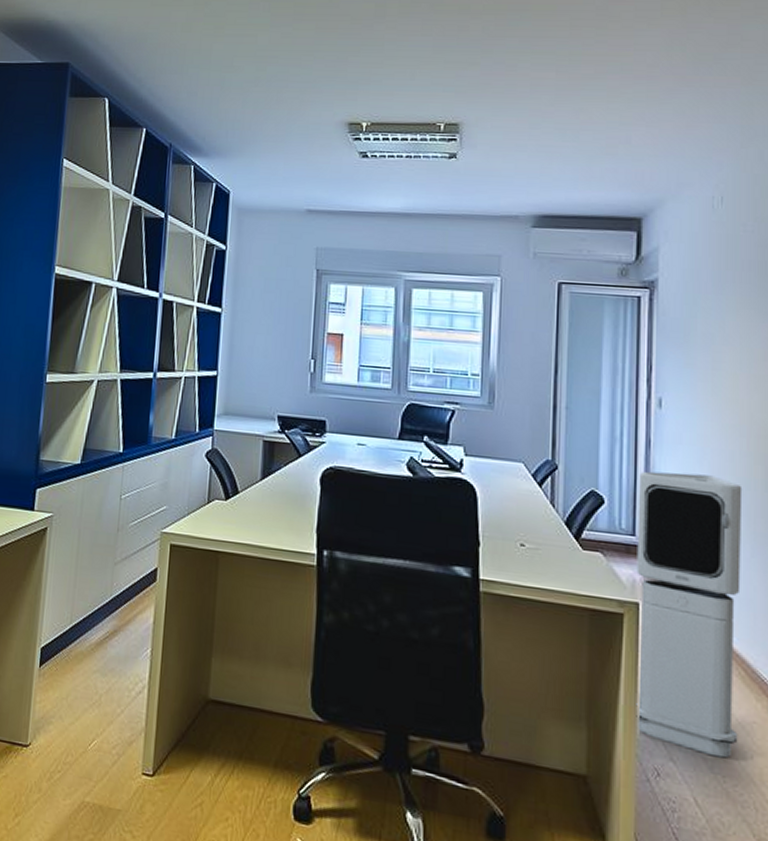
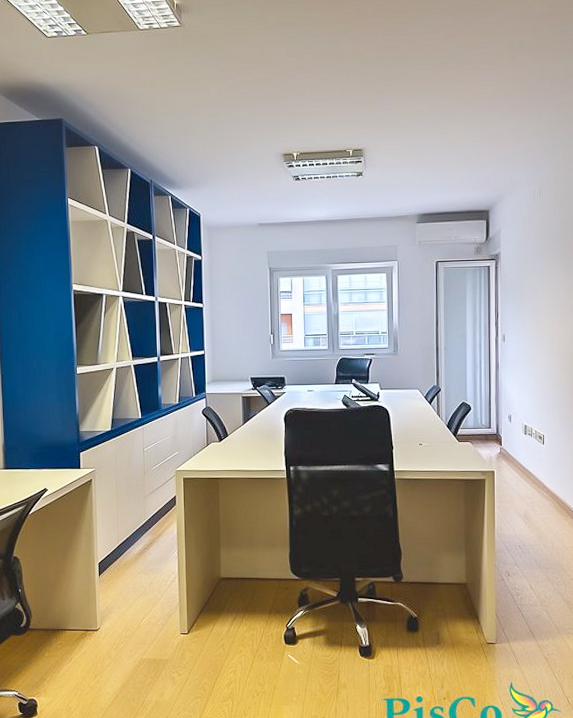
air purifier: present [636,471,743,758] -> none [492,382,556,558]

